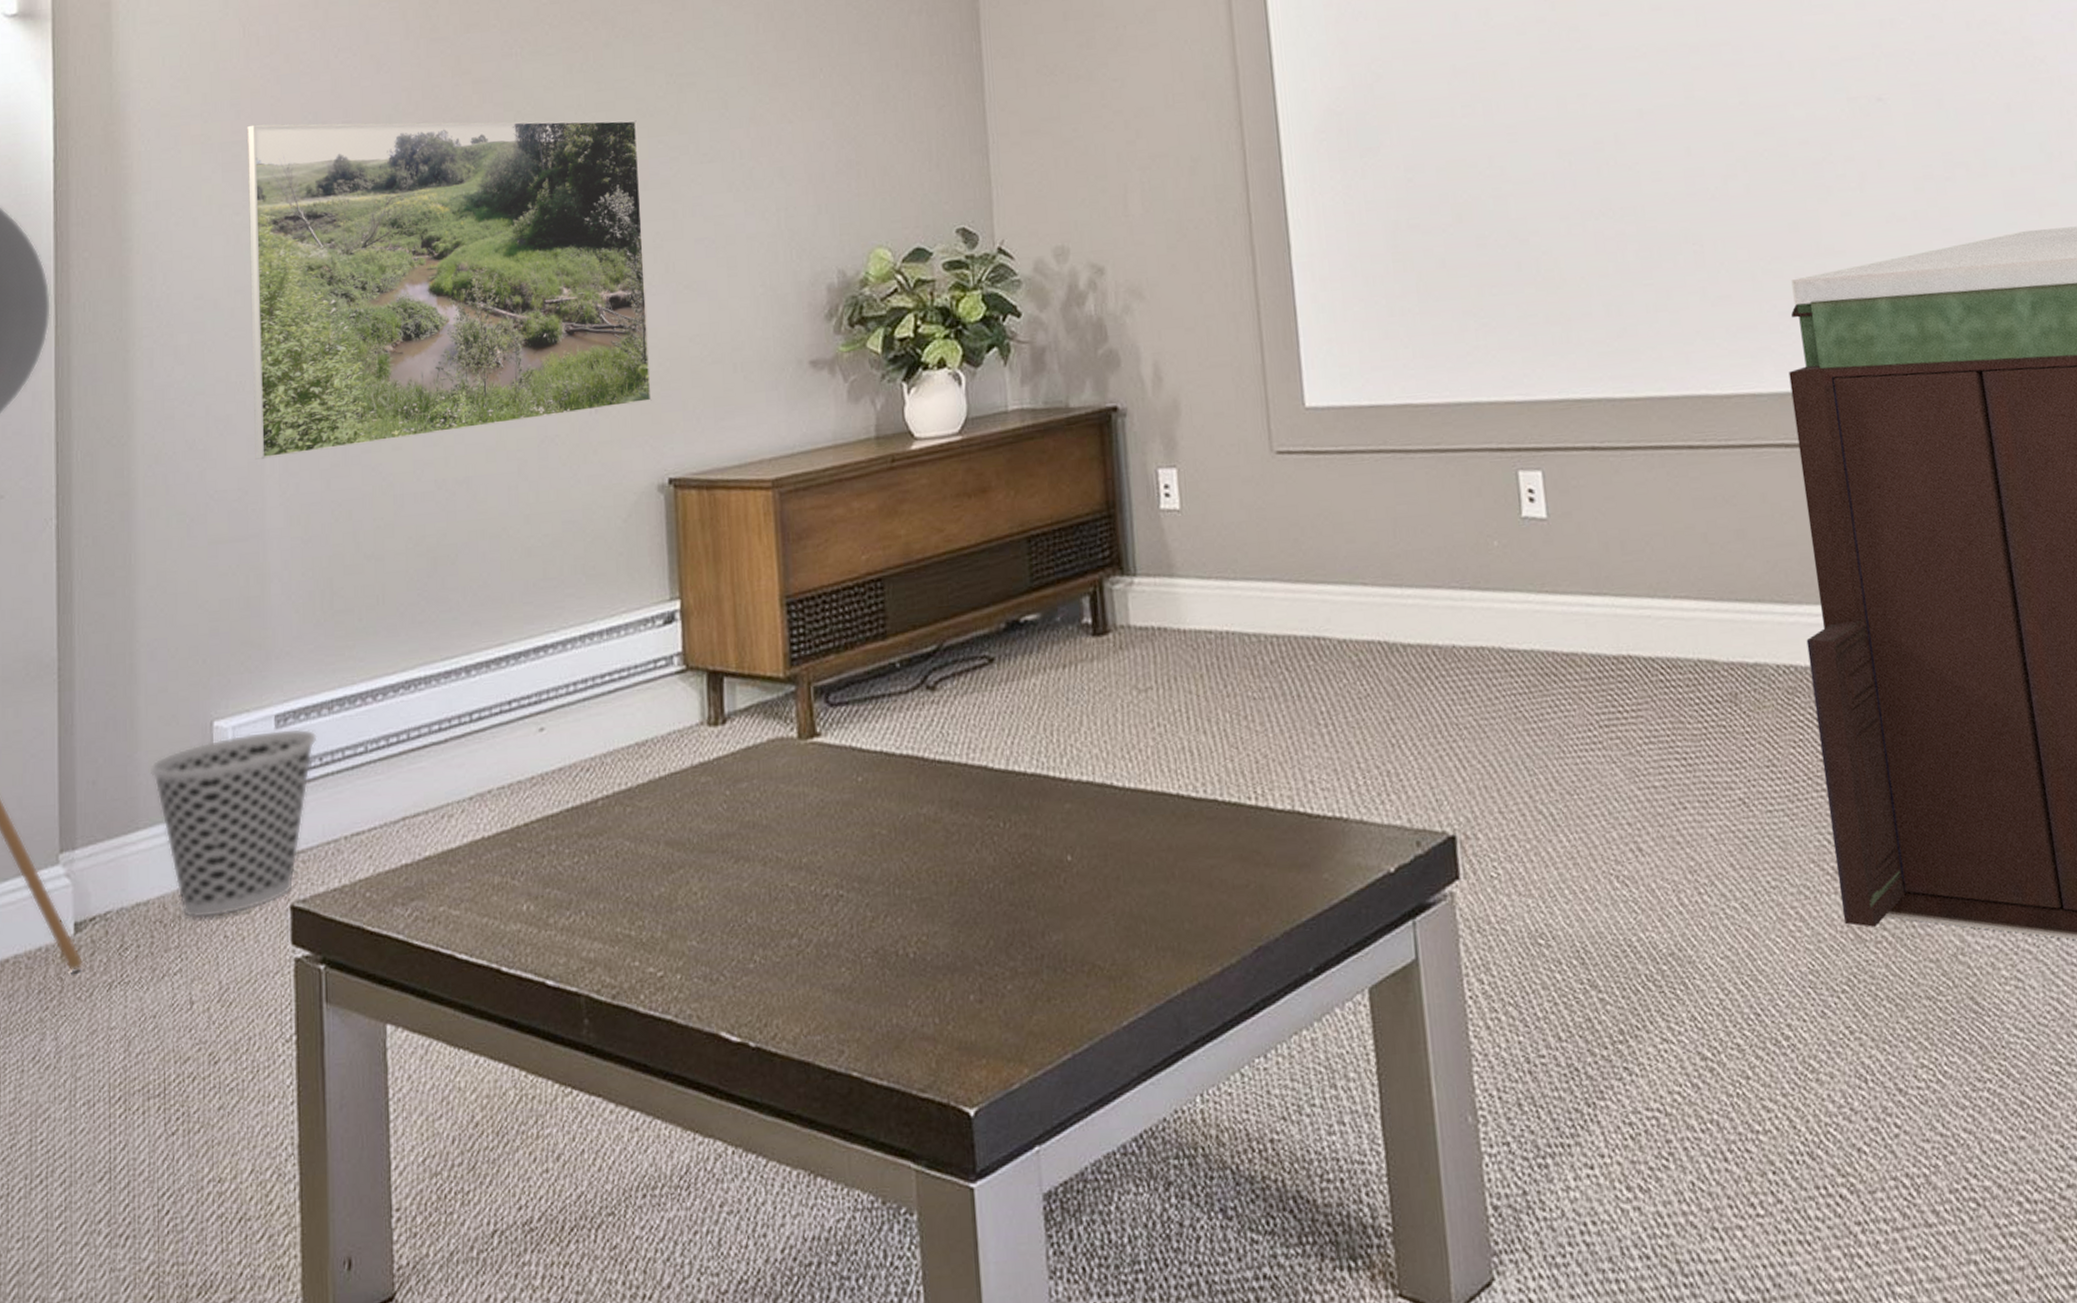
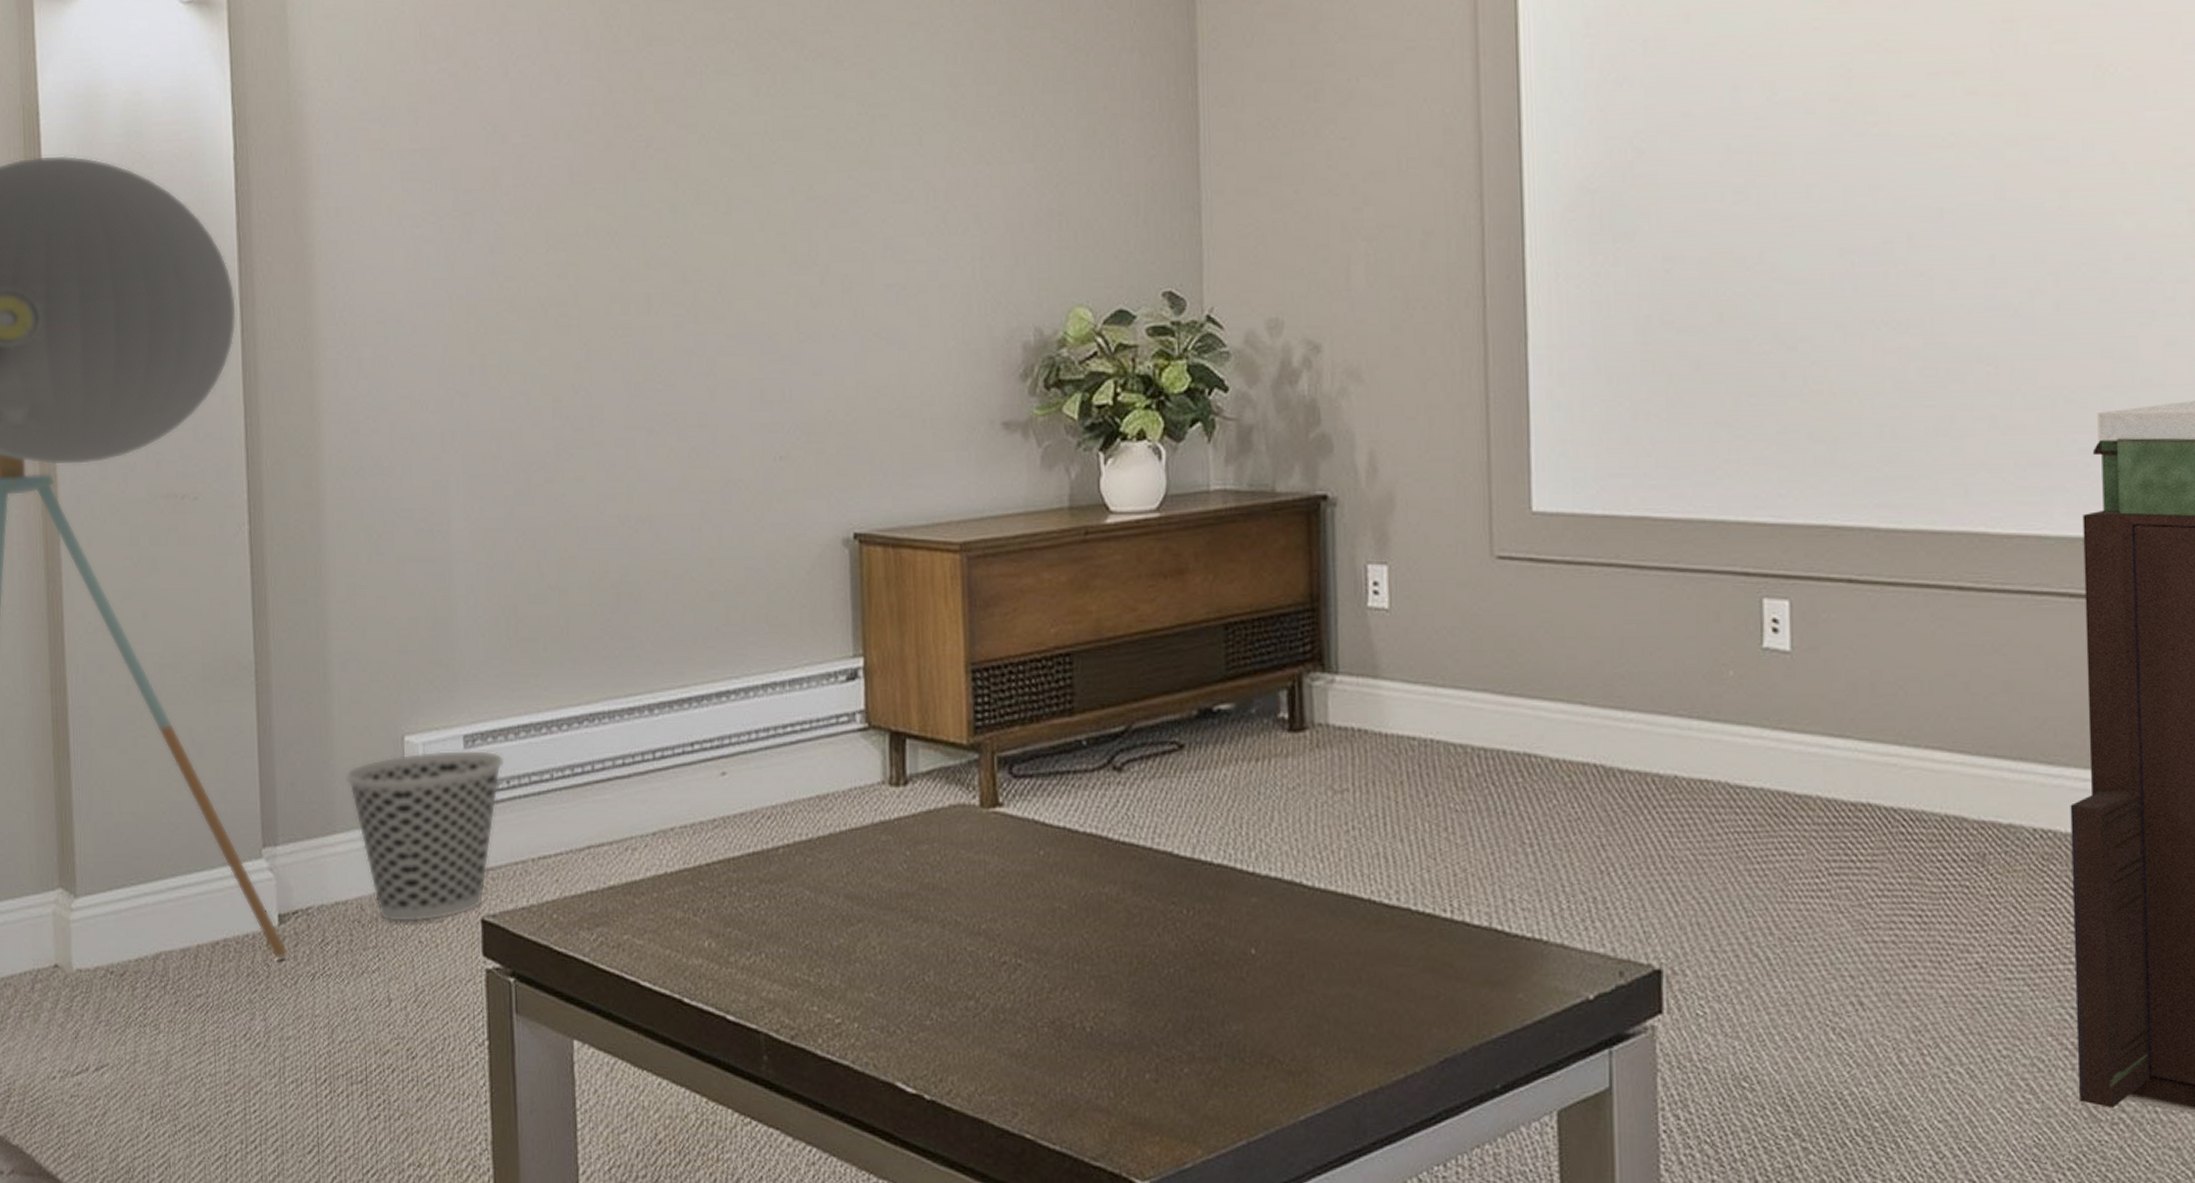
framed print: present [247,120,652,460] -> none [426,132,838,481]

